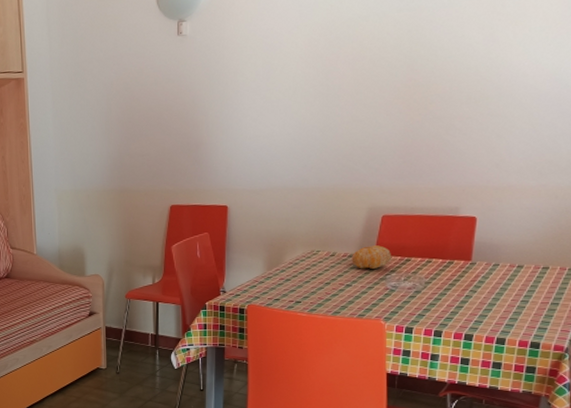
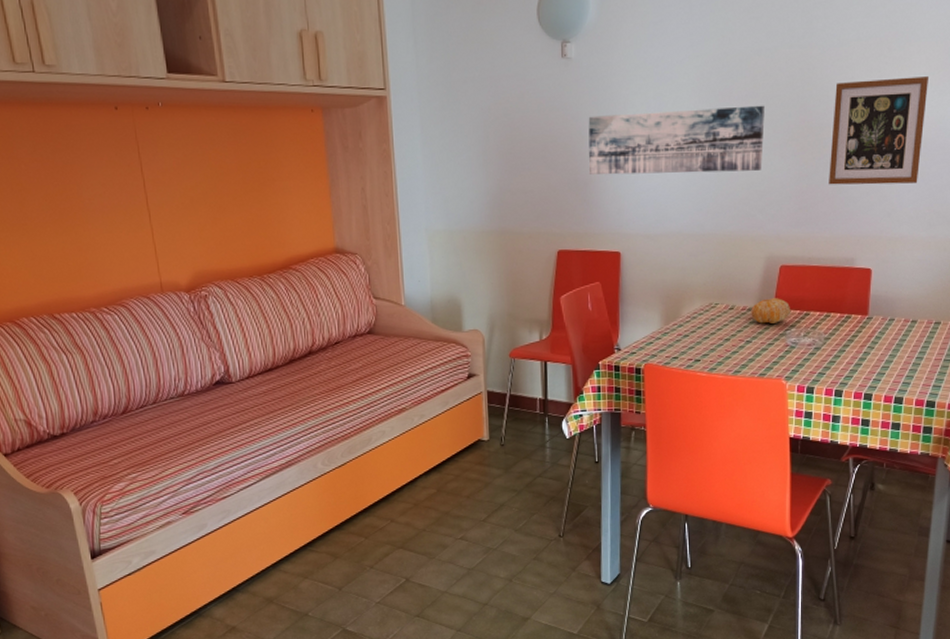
wall art: none [200,67,371,138] -> present [588,105,765,175]
picture frame: none [434,30,545,139] -> present [829,76,928,185]

